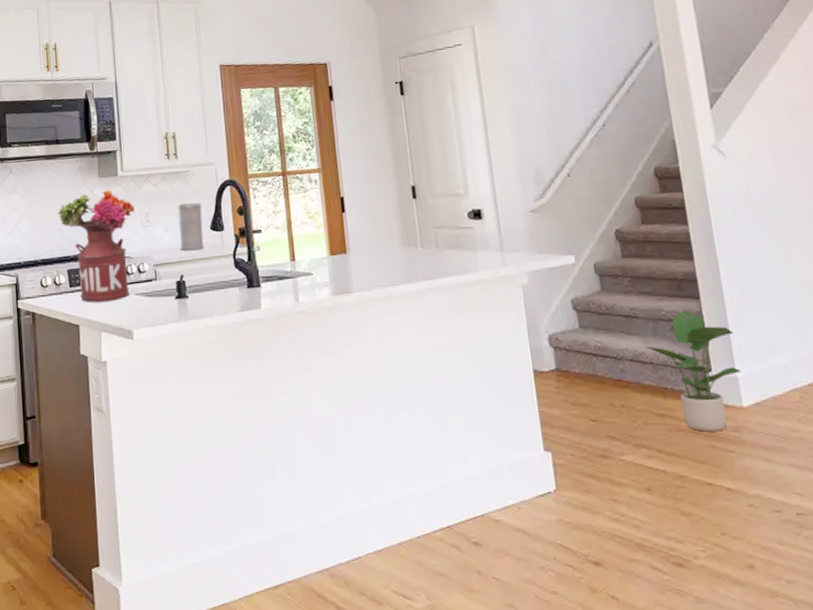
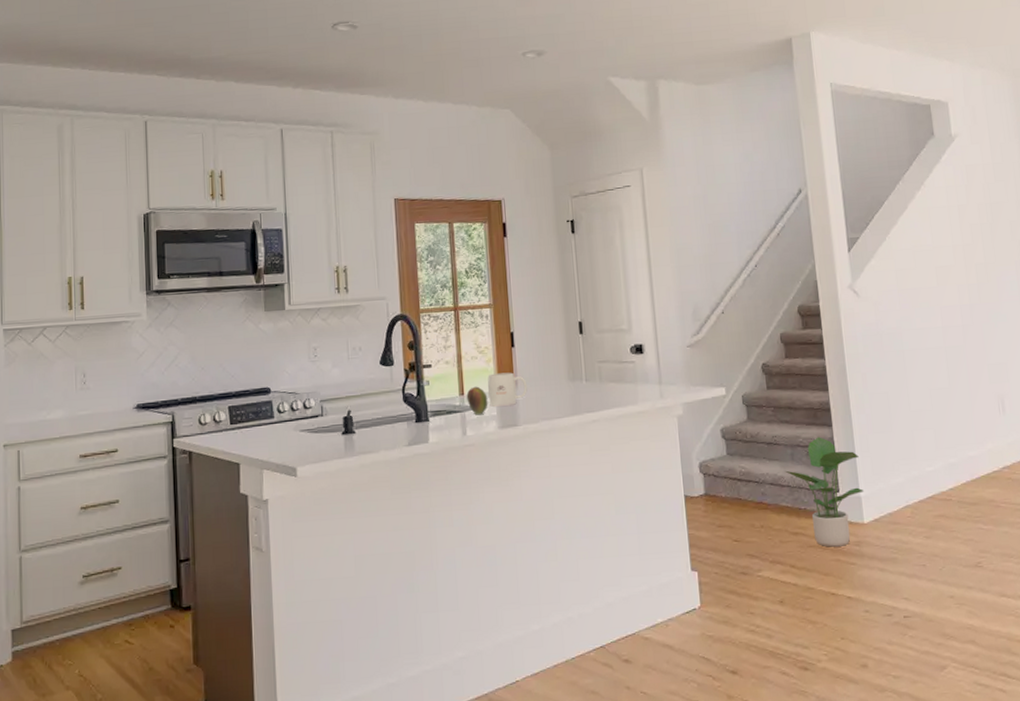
flower arrangement: present [58,189,136,303] -> none [219,323,303,441]
canister: present [178,203,205,251] -> none [347,337,373,387]
fruit: none [297,252,320,282] -> present [466,386,488,415]
mug: none [318,238,360,274] -> present [487,372,528,408]

